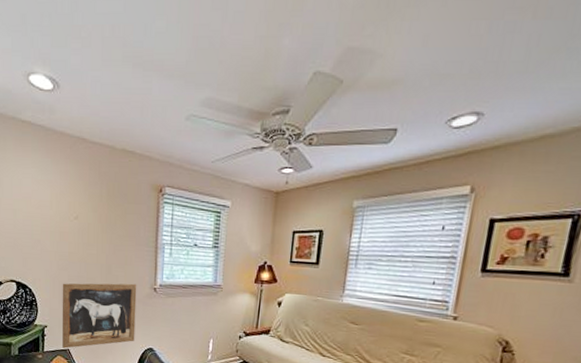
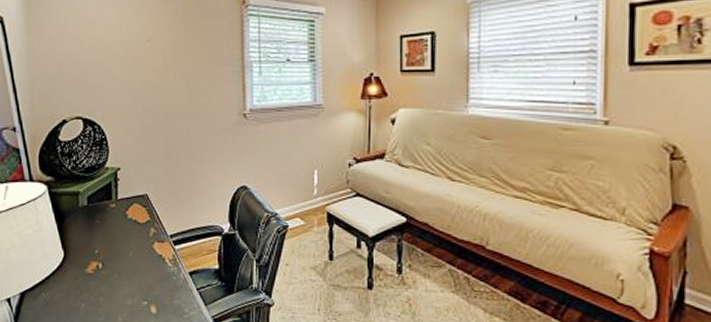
wall art: present [62,283,137,349] -> none [136,110,225,194]

